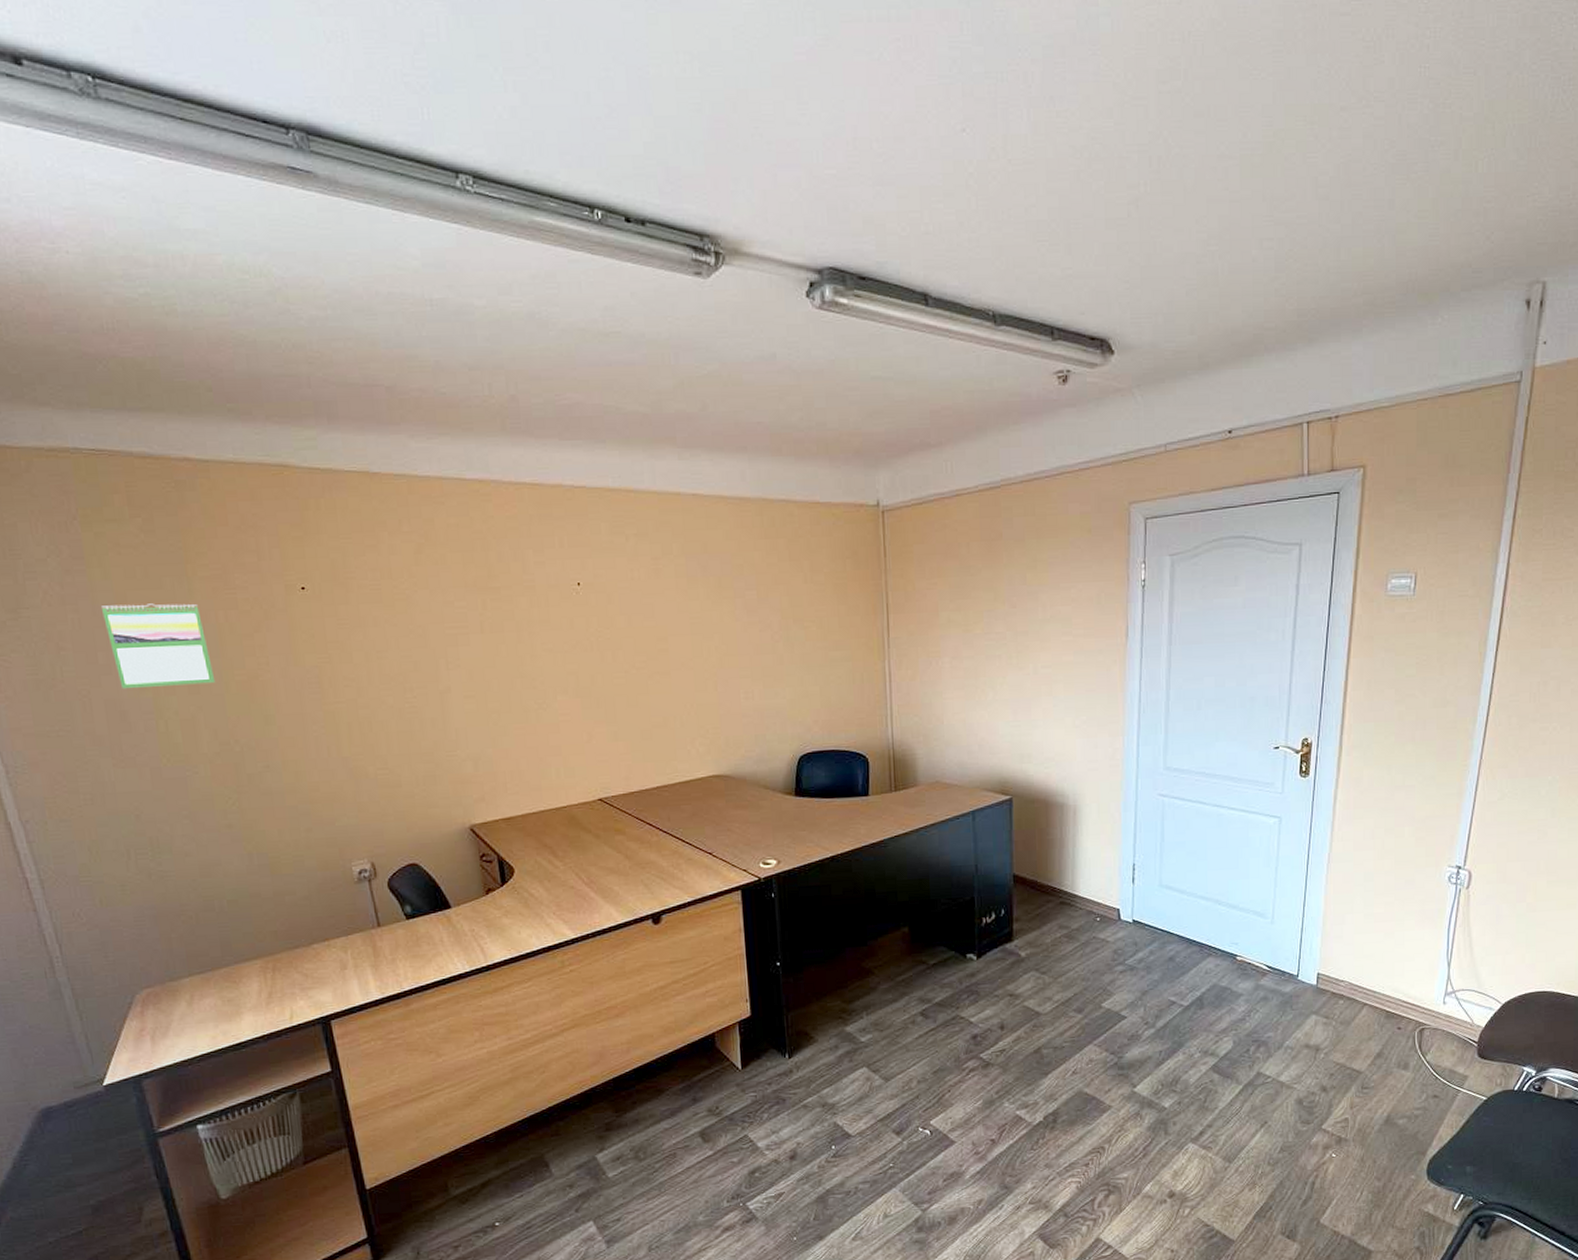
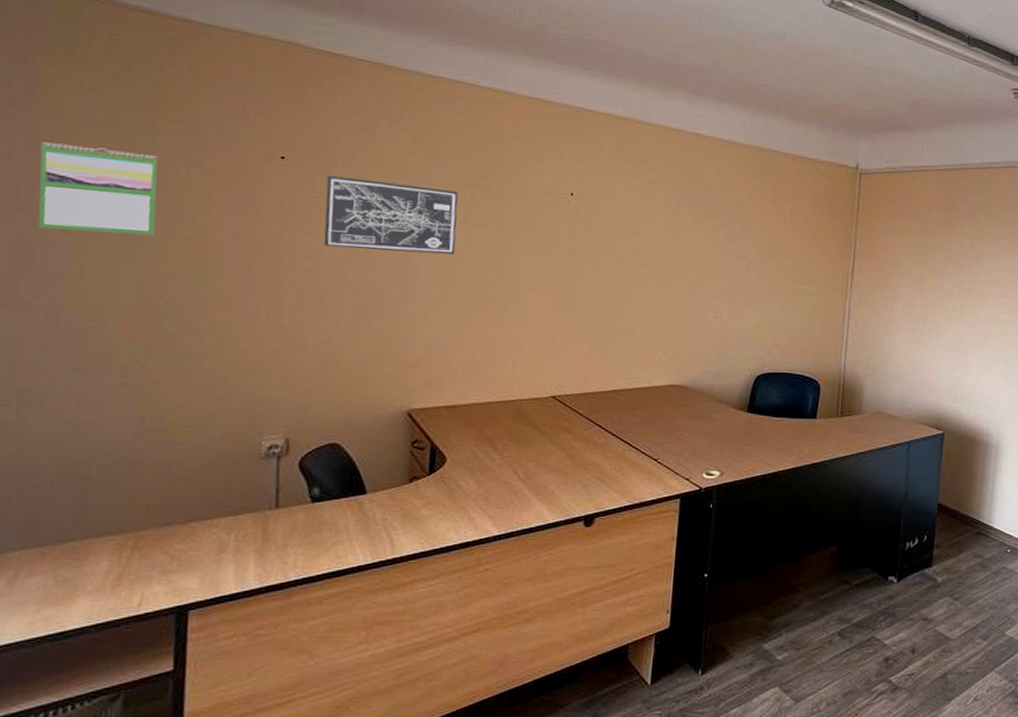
wall art: none [346,598,479,673] -> present [323,174,458,255]

